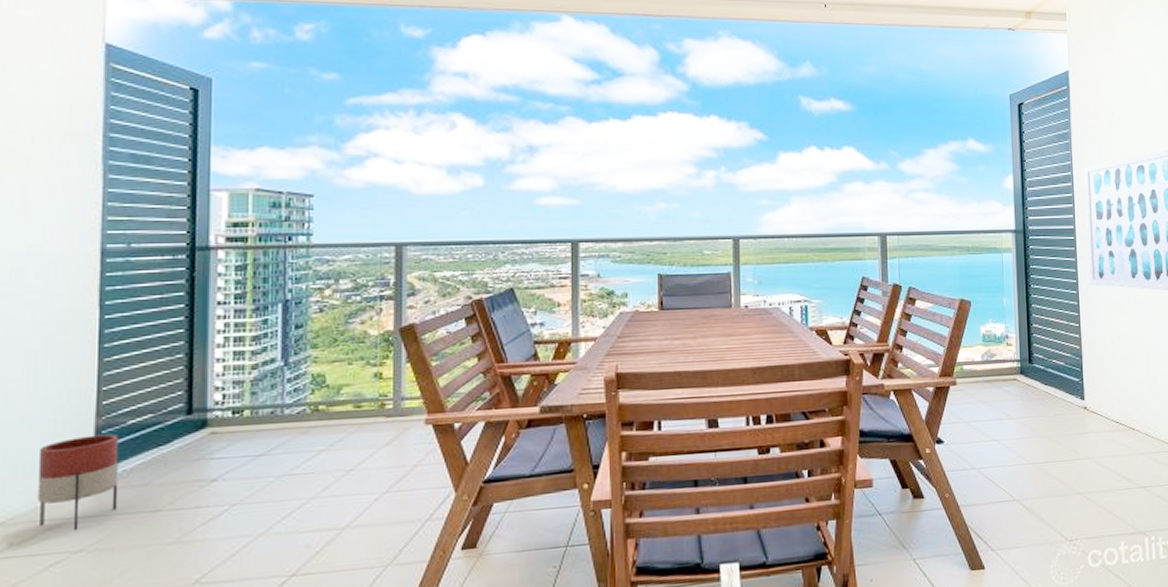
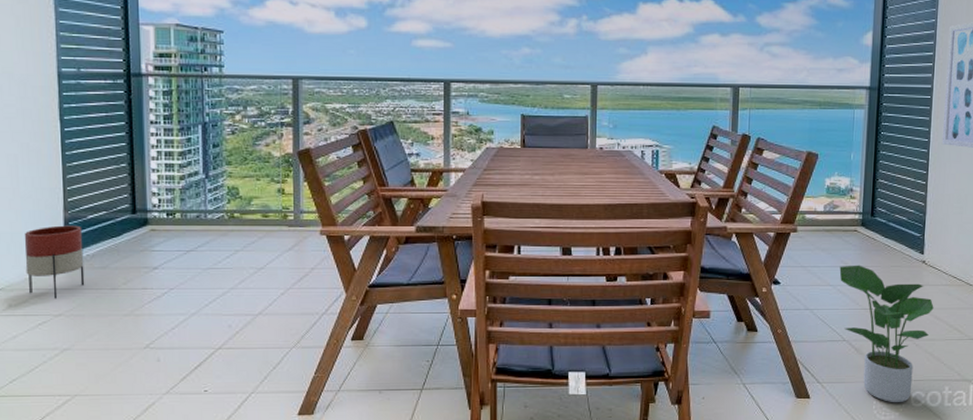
potted plant: none [1002,416,1100,566] -> present [839,265,934,403]

